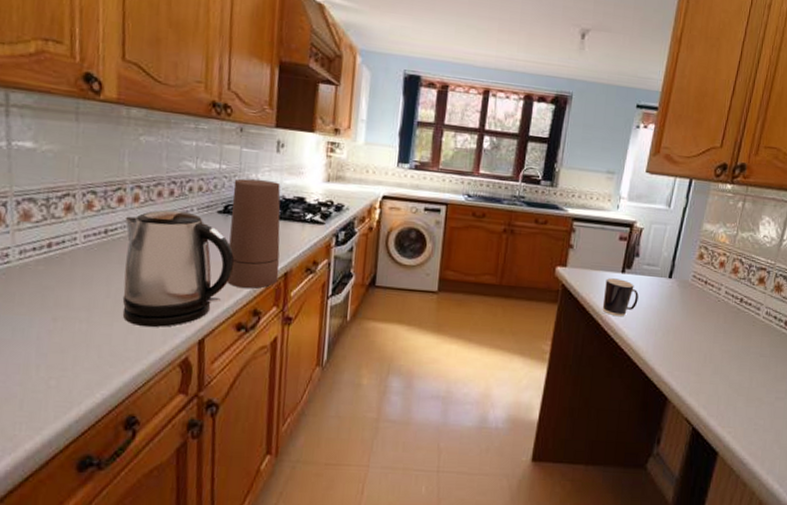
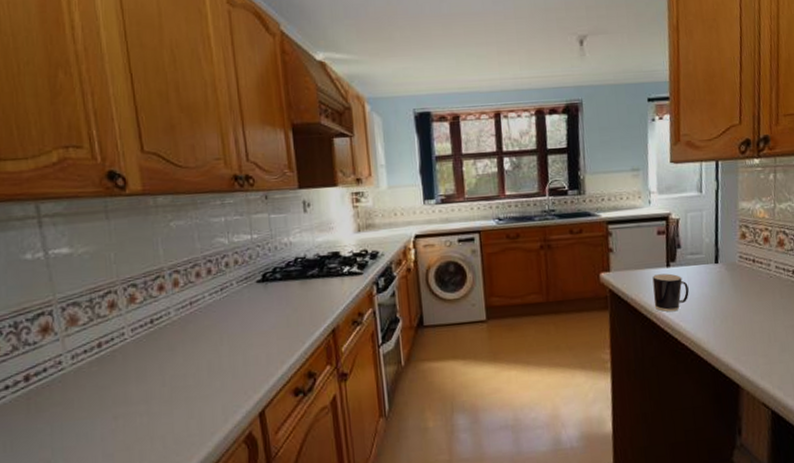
kettle: present [122,209,235,328] -> none [168,287,282,409]
canister: present [227,178,281,289] -> none [267,241,327,353]

